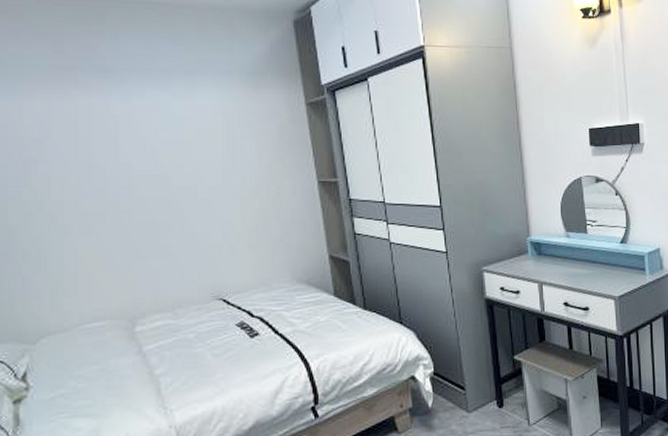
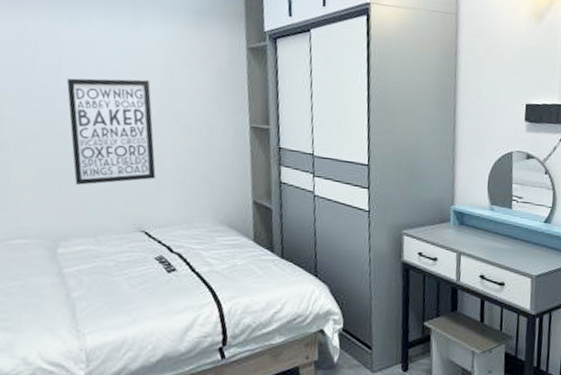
wall art: none [126,147,227,260] -> present [66,78,156,185]

